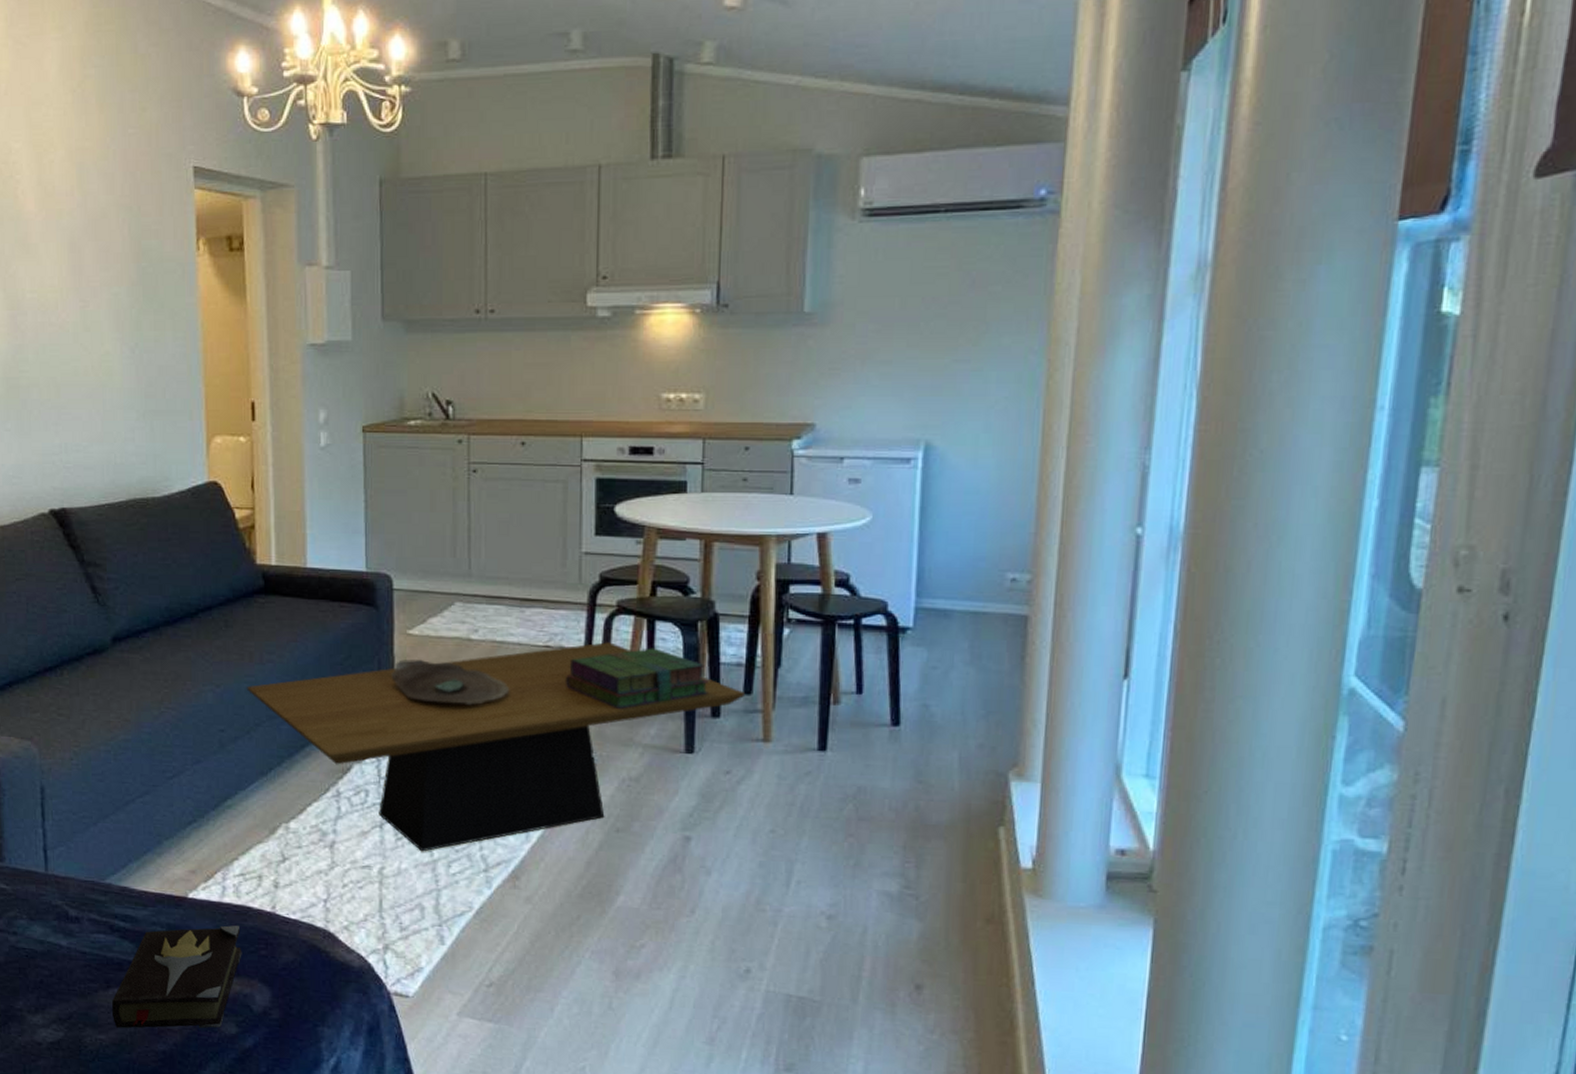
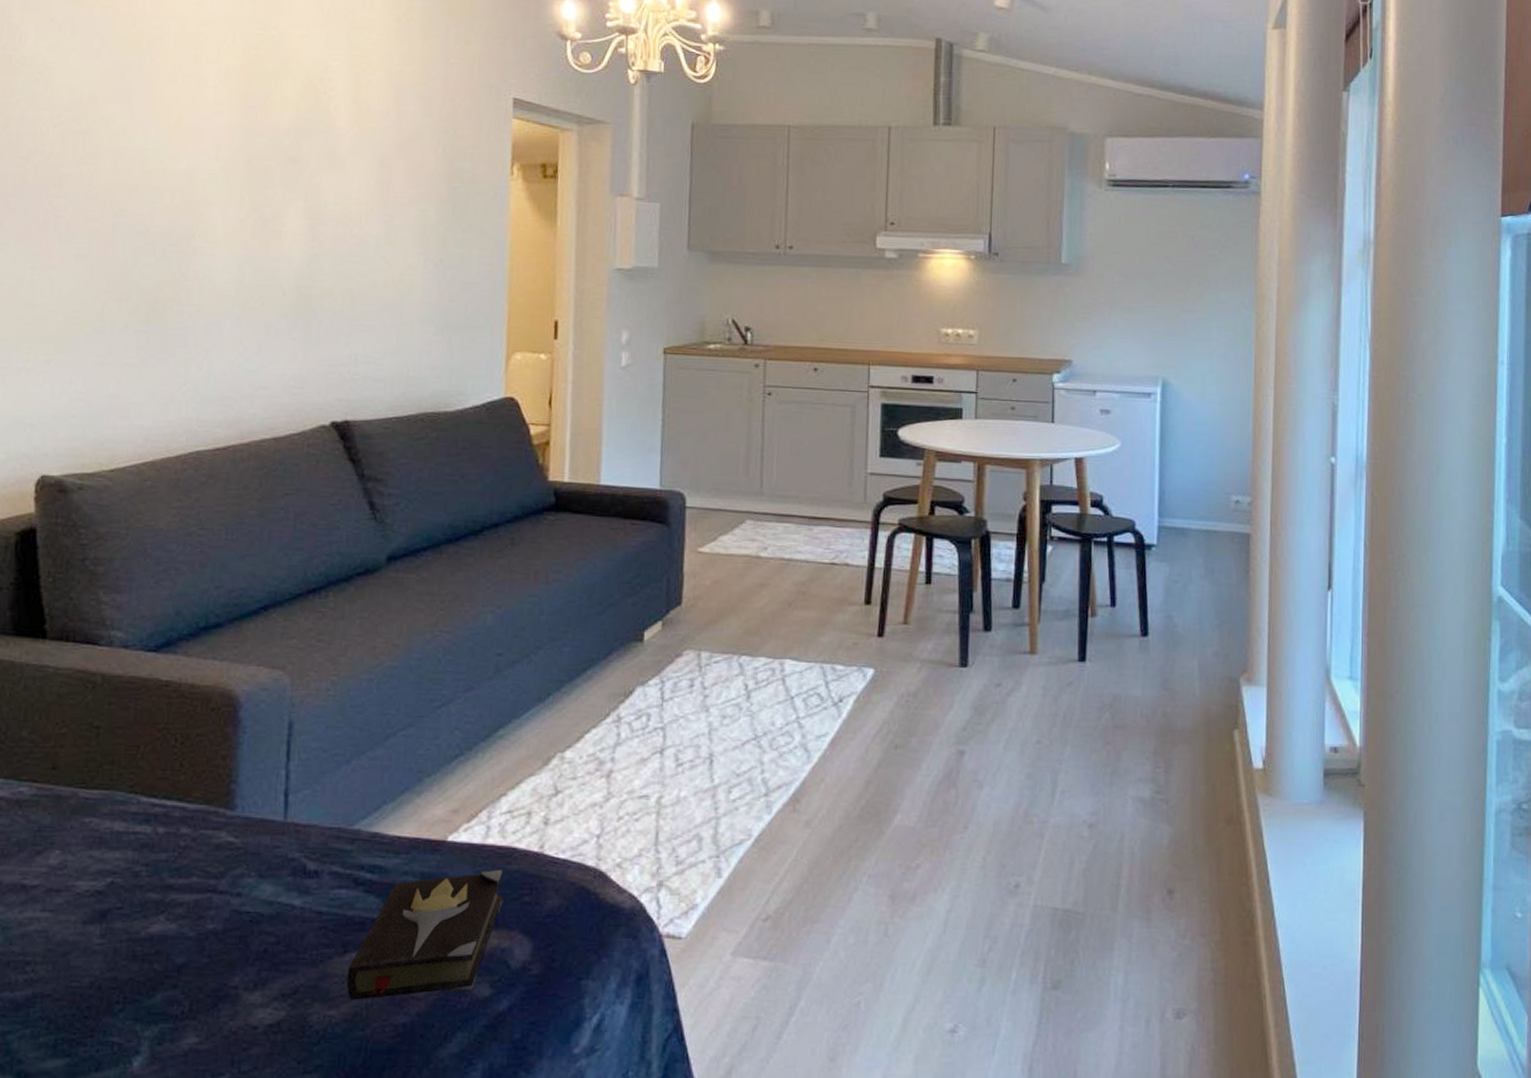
coffee table: present [246,642,746,852] -> none [528,559,1014,778]
decorative bowl: present [391,659,509,705] -> none [680,577,795,622]
stack of books: present [566,648,709,709] -> none [850,564,981,624]

